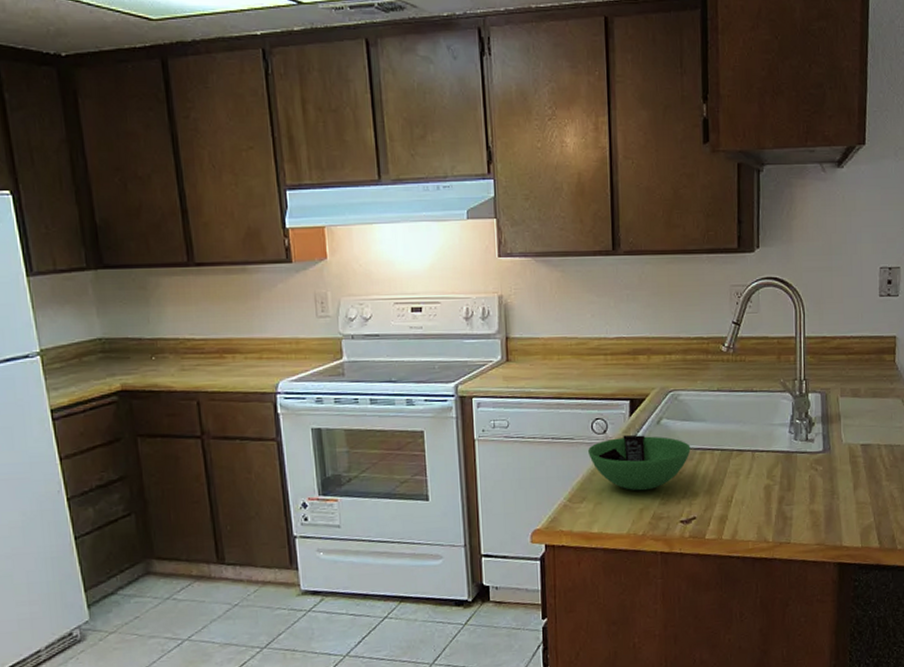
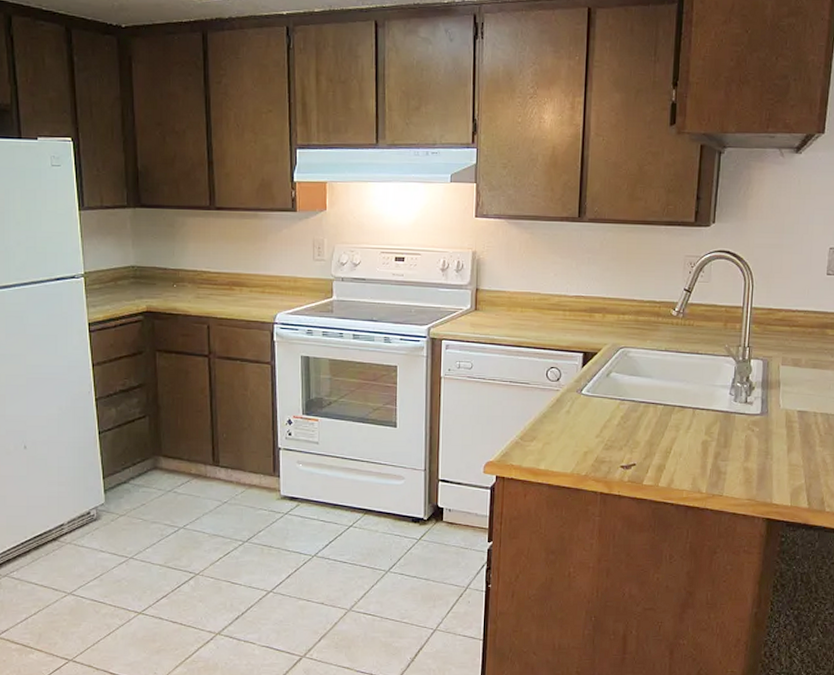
bowl: present [588,434,691,491] -> none [542,384,636,436]

